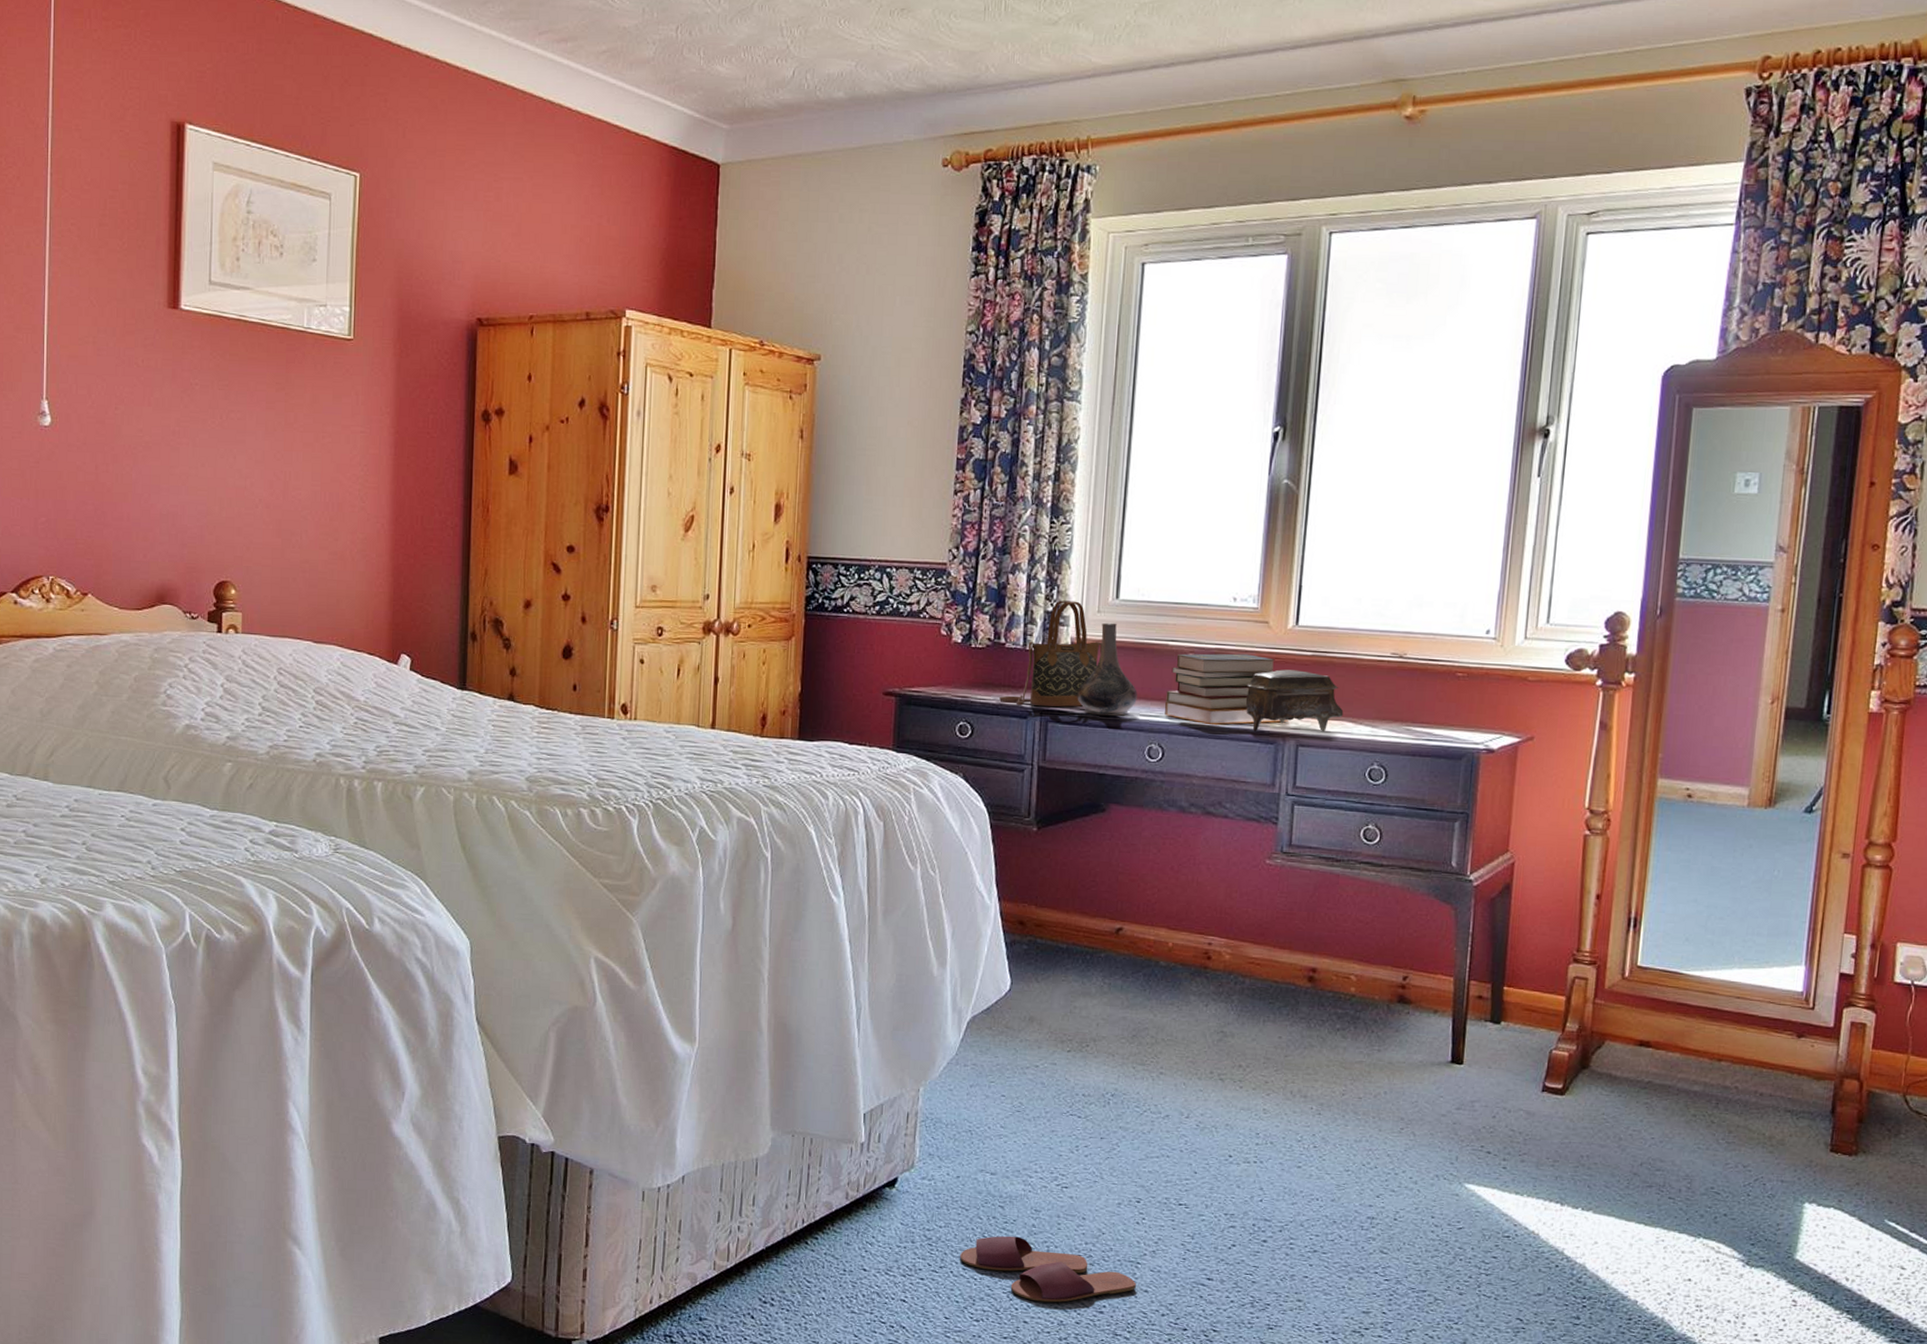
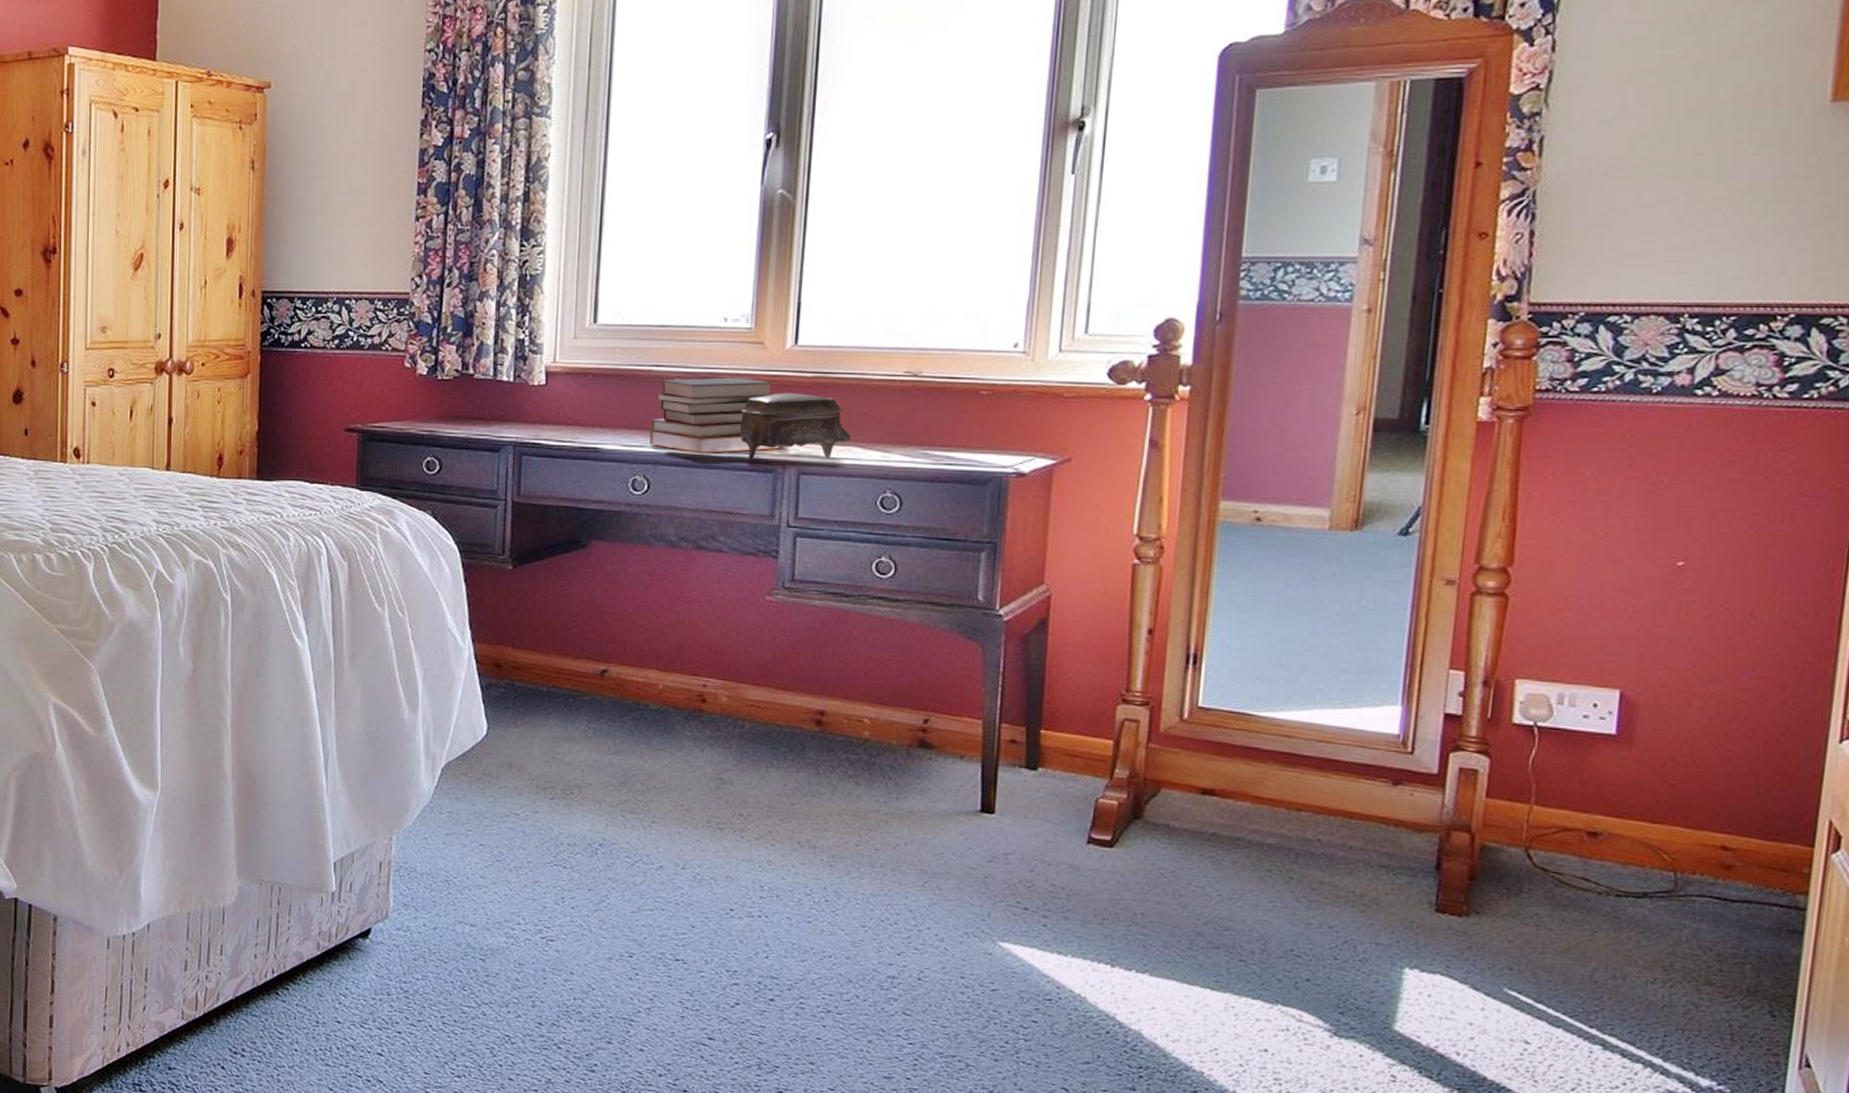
slippers: present [960,1236,1136,1303] -> none [439,989,630,1060]
handbag: present [999,600,1103,707] -> none [469,327,580,440]
decorative vase: present [1077,622,1137,716] -> none [553,349,619,447]

